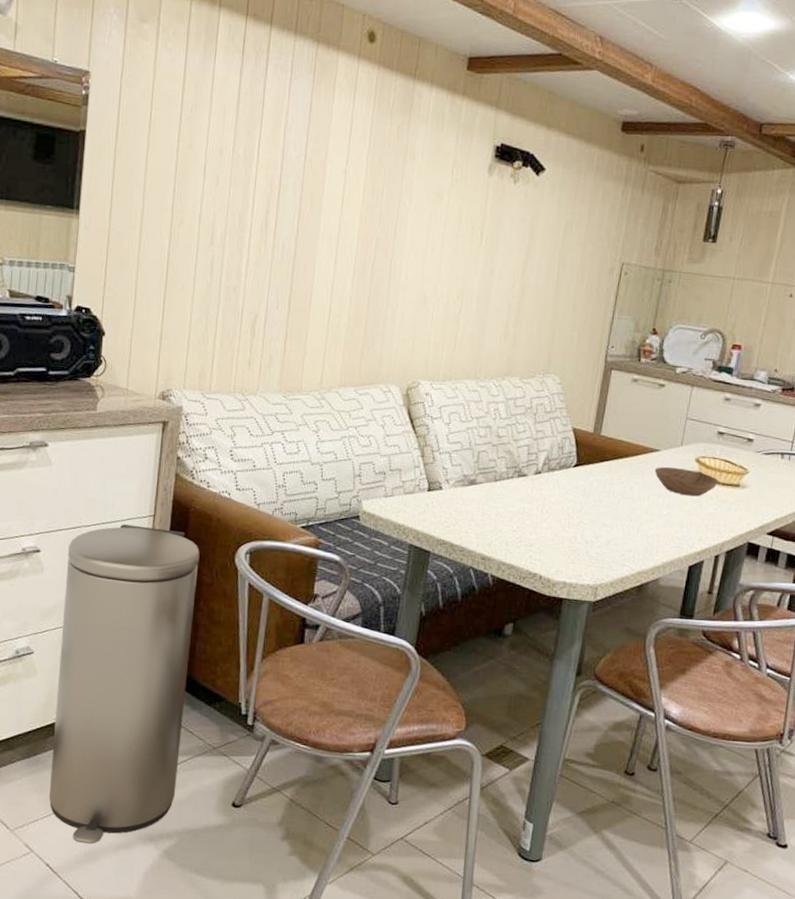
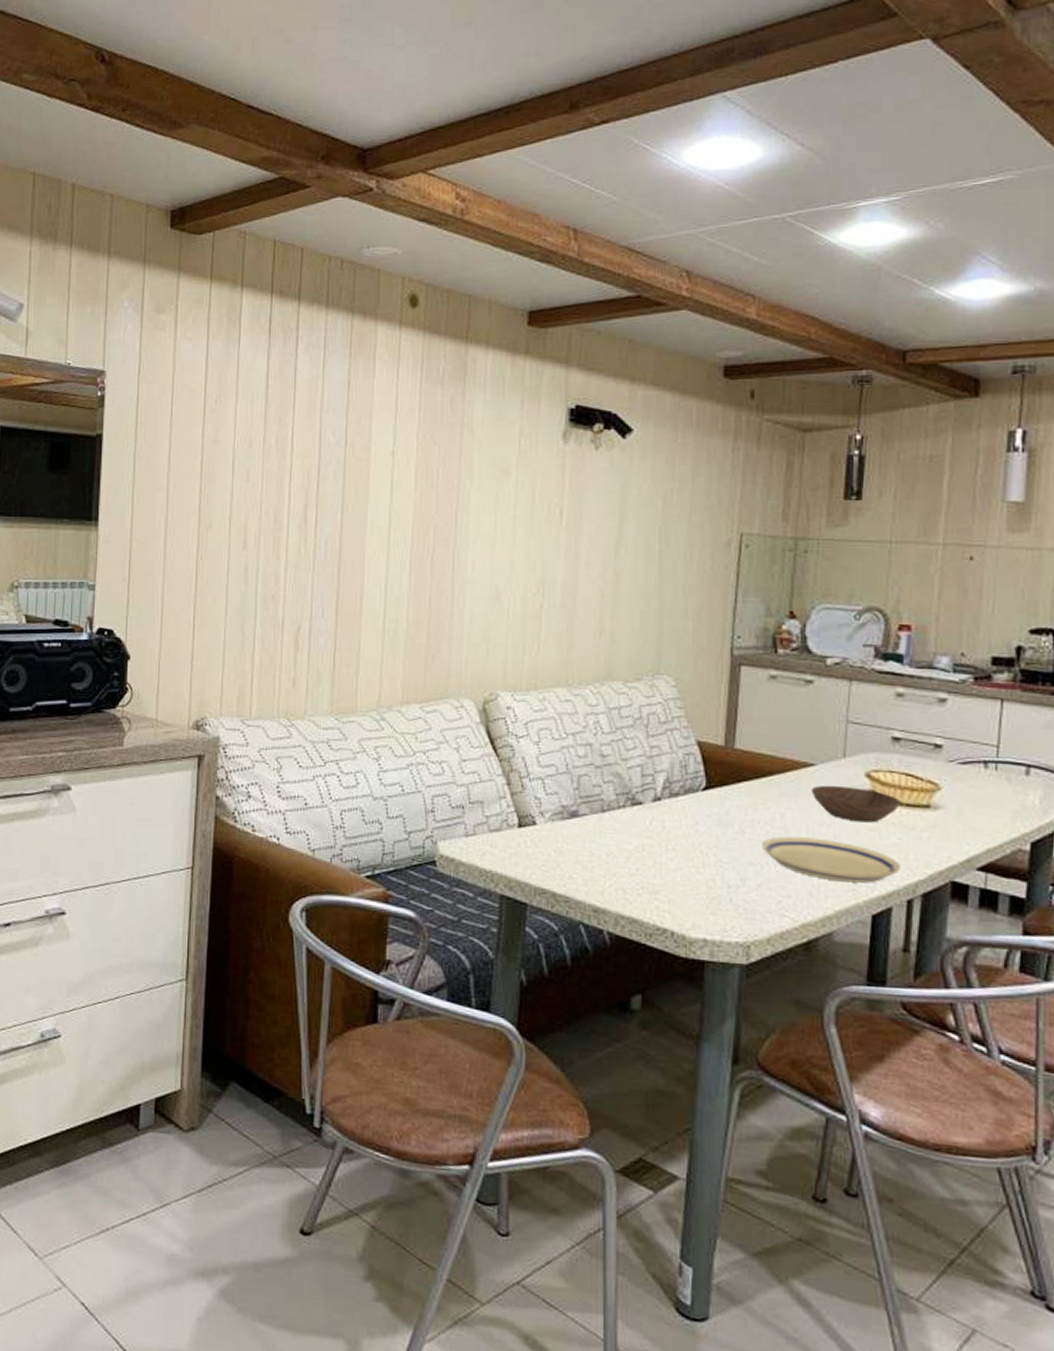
pedal bin: present [48,524,200,844] -> none [82,879,247,1279]
plate: none [613,505,714,542] -> present [761,836,901,883]

